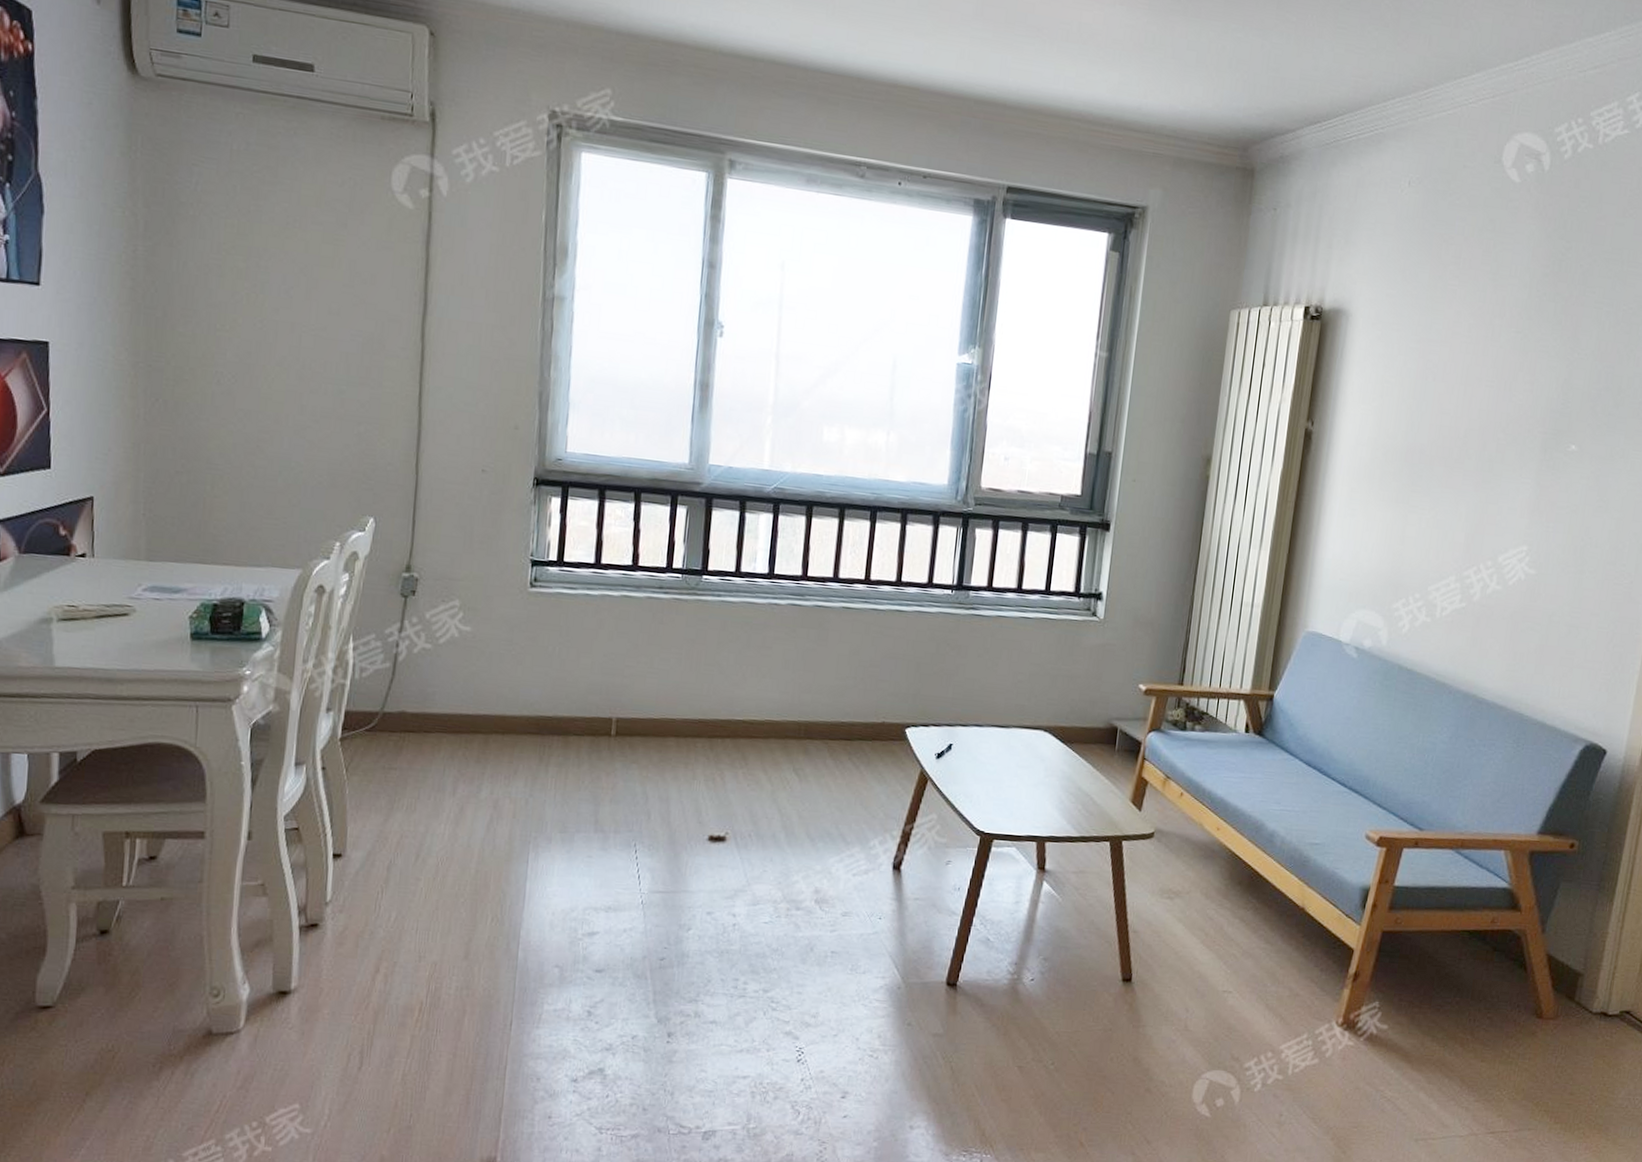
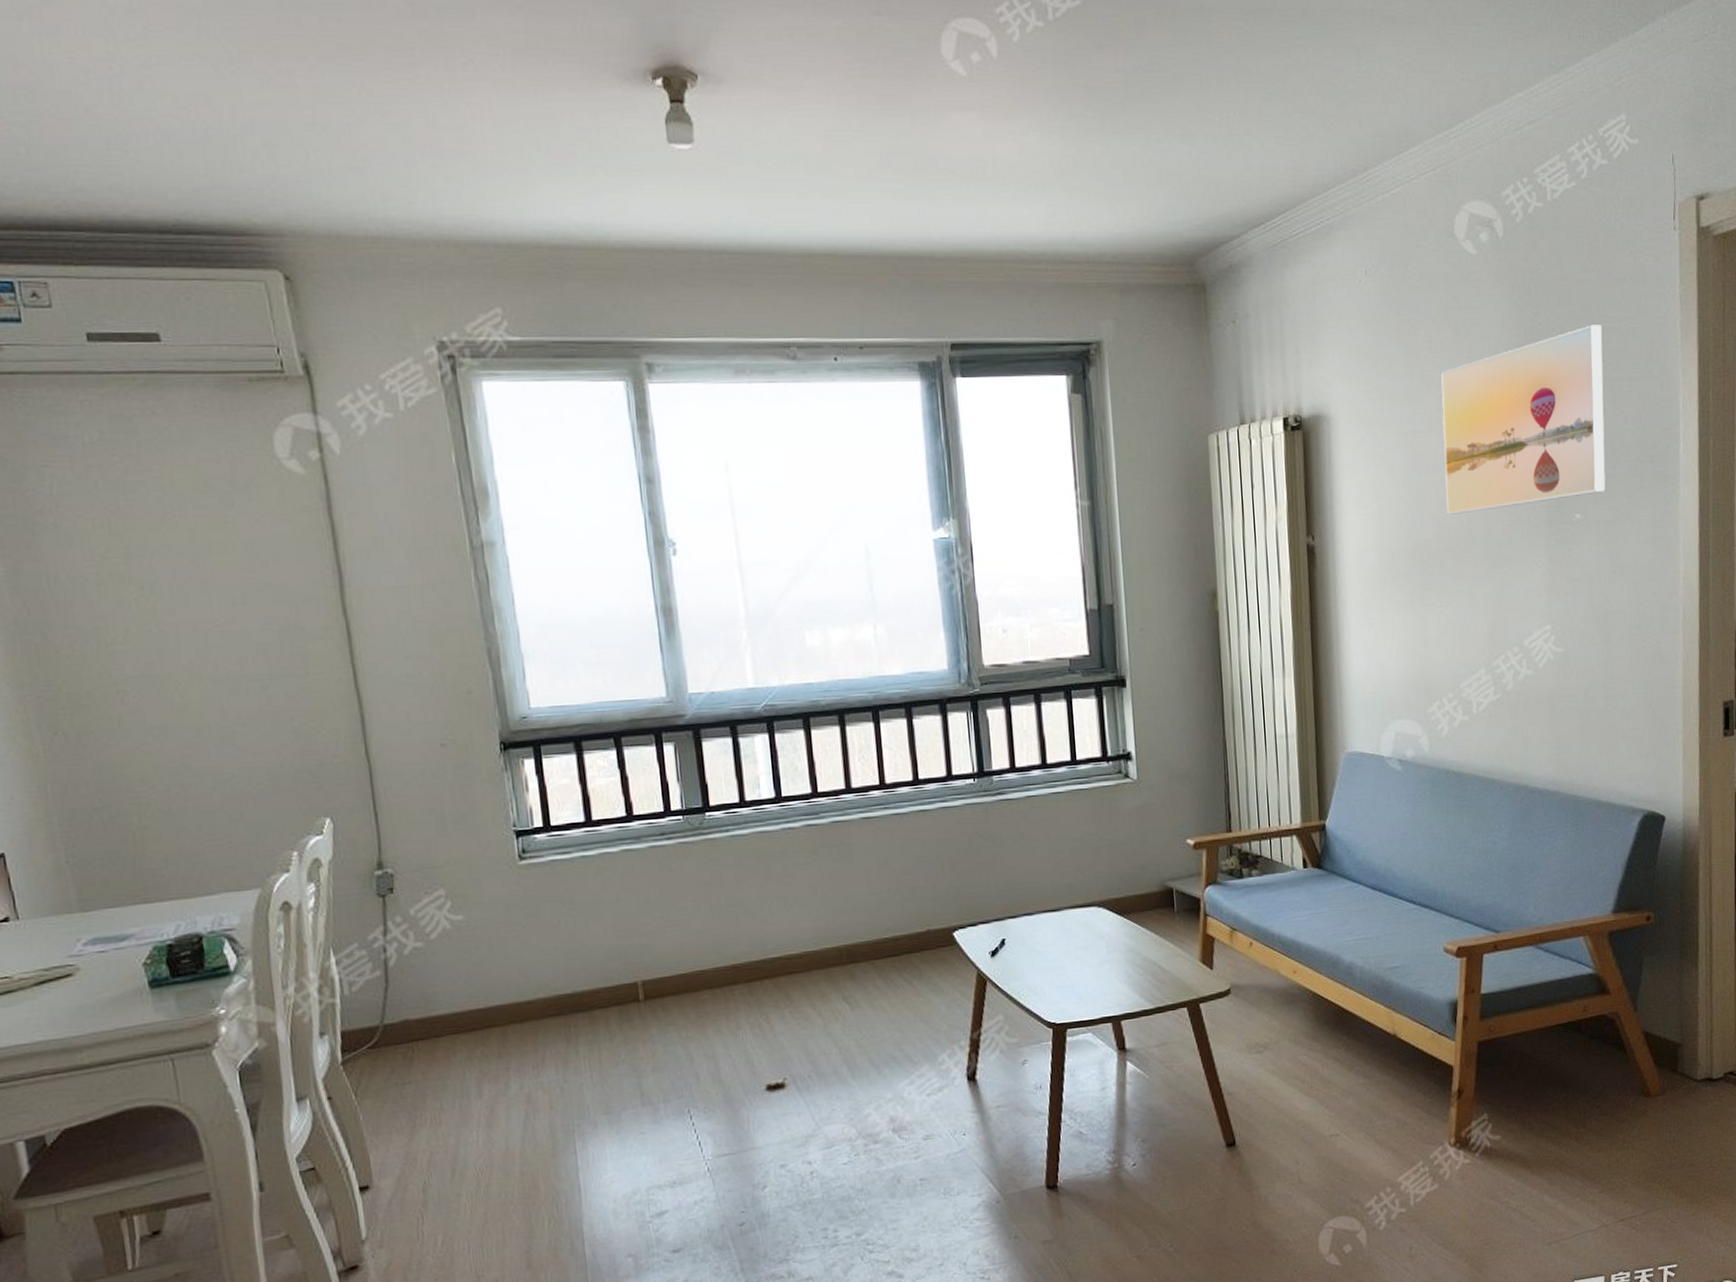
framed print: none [1445,267,1631,429] -> present [1440,324,1606,515]

